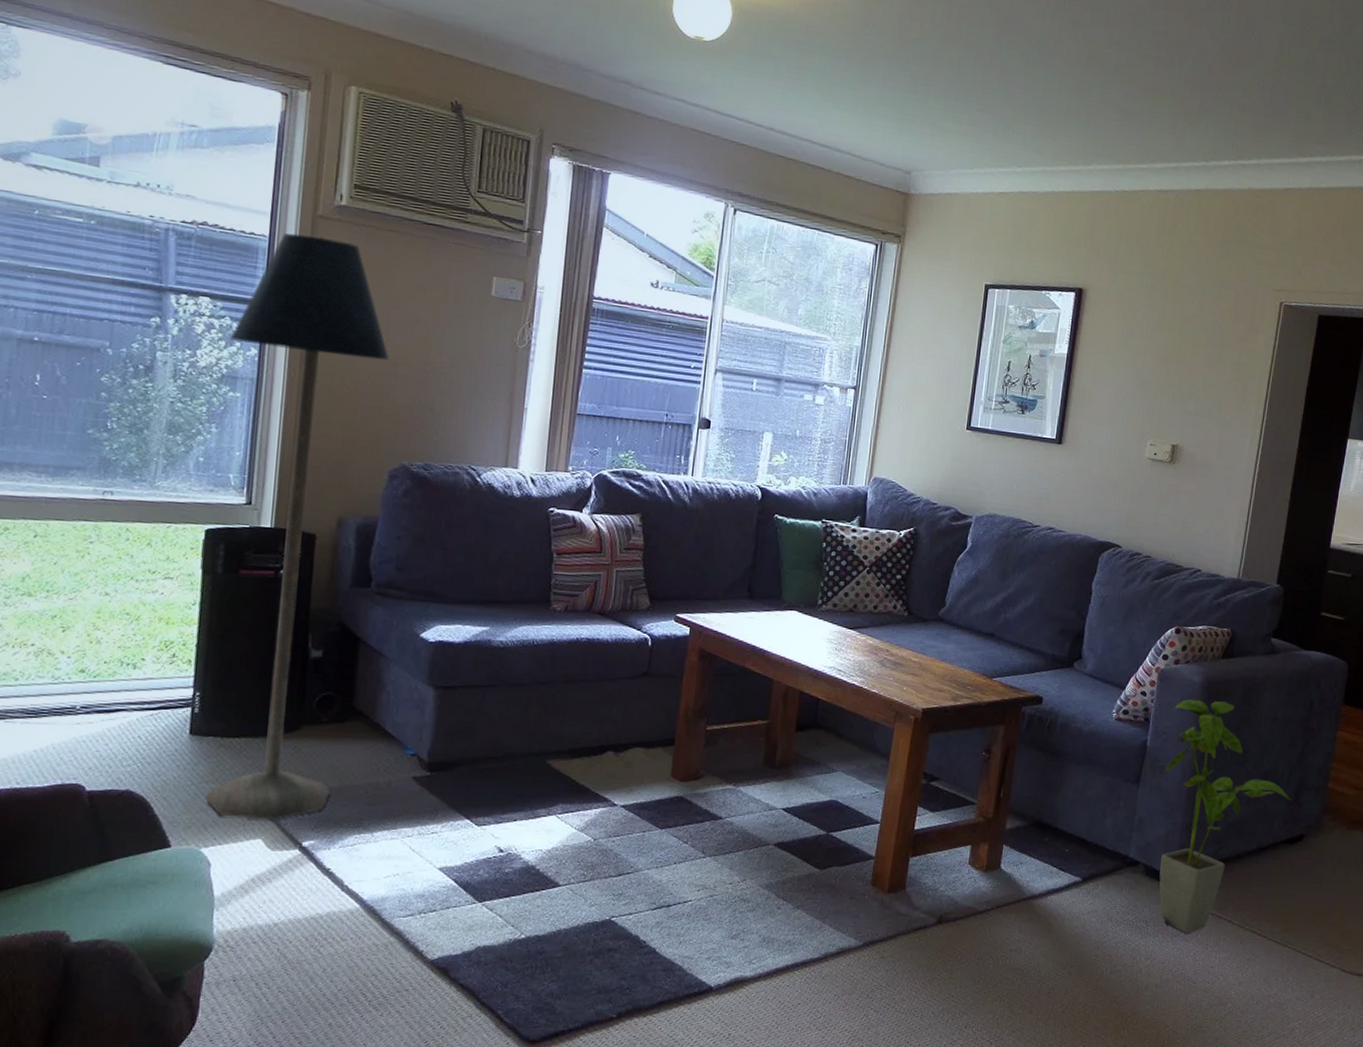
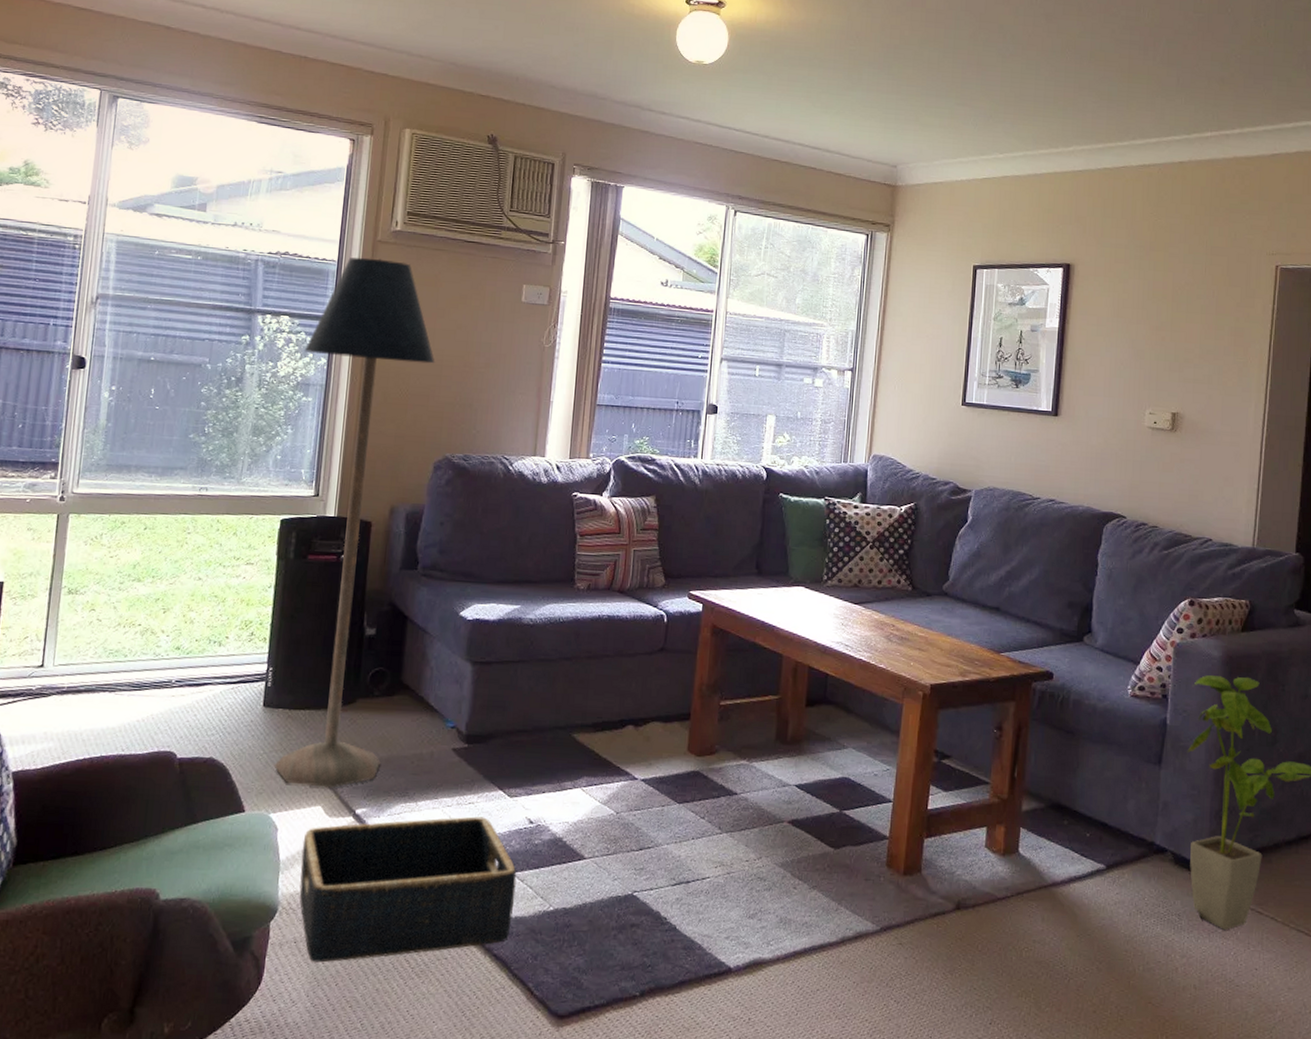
basket: none [238,846,485,1000] -> present [299,816,517,963]

